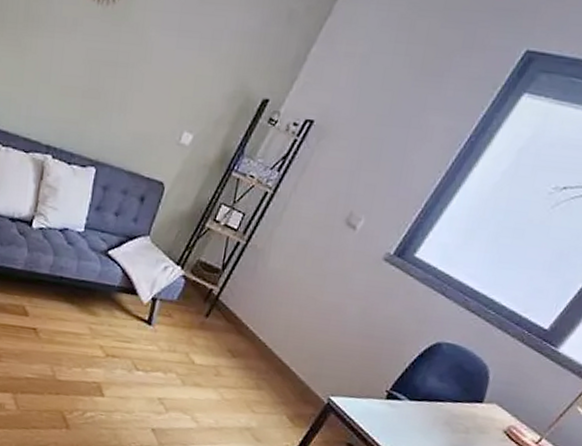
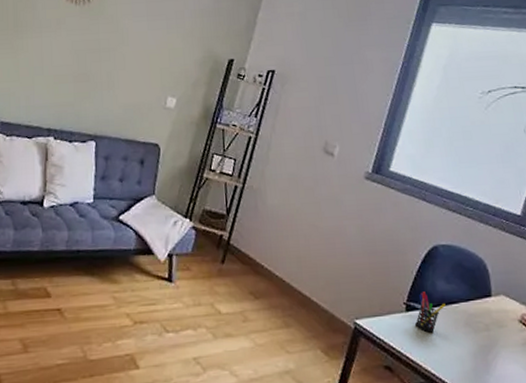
pen holder: none [392,384,430,424] -> present [415,291,446,333]

